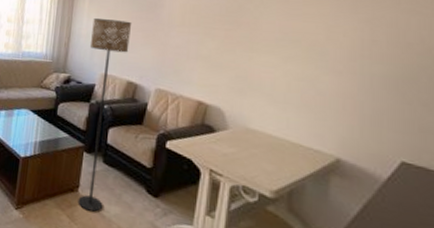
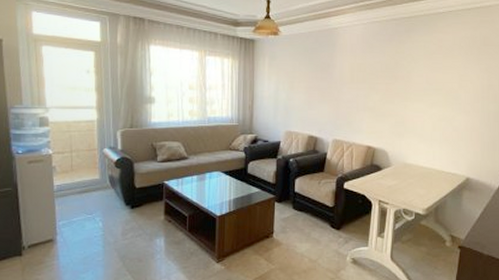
floor lamp: present [77,18,132,212] -> none [273,81,309,251]

